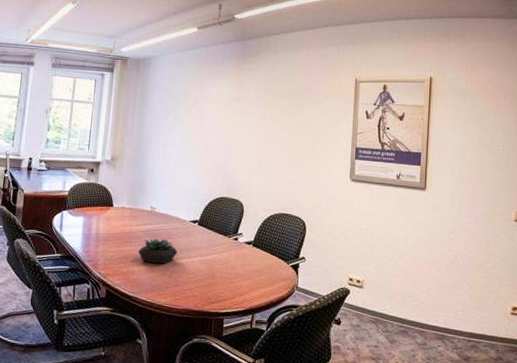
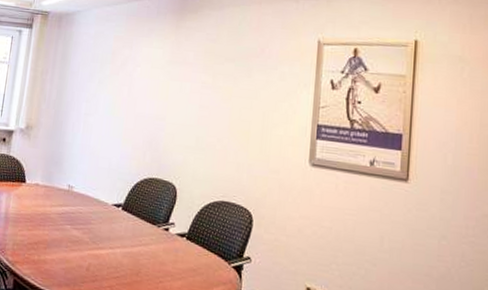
succulent plant: present [138,238,178,264] -> none [52,223,97,254]

